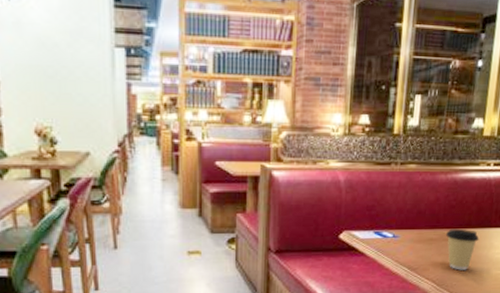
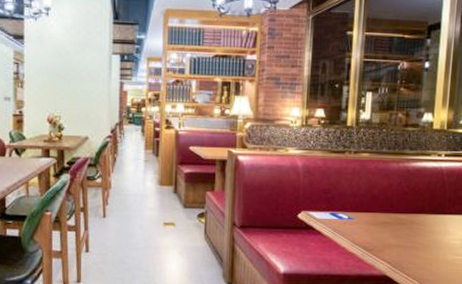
coffee cup: present [445,228,480,270] -> none [399,213,434,254]

